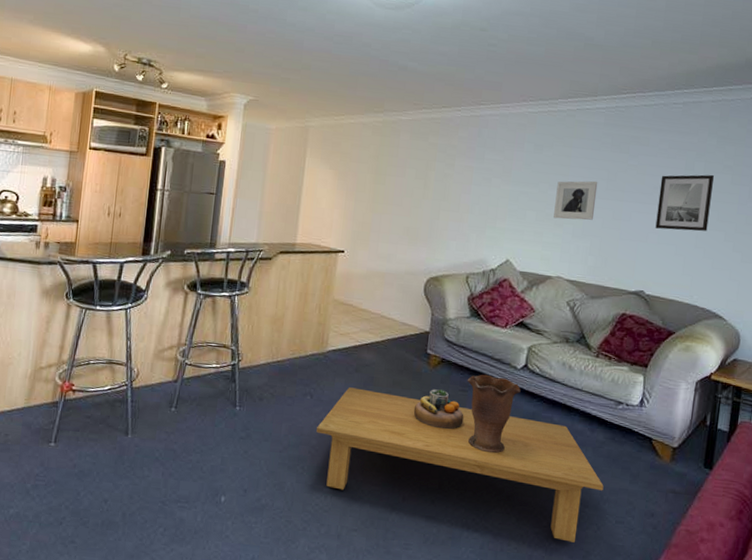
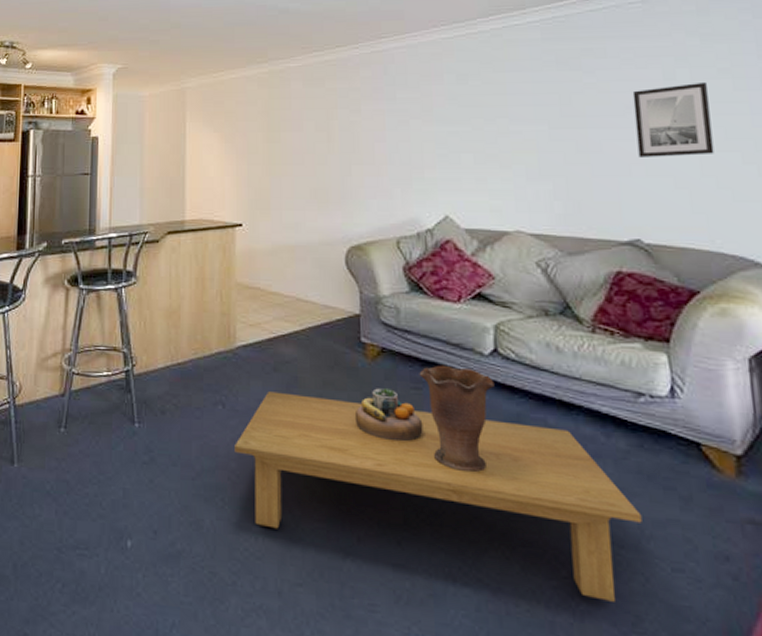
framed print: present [553,180,598,220] -> none [494,108,551,159]

